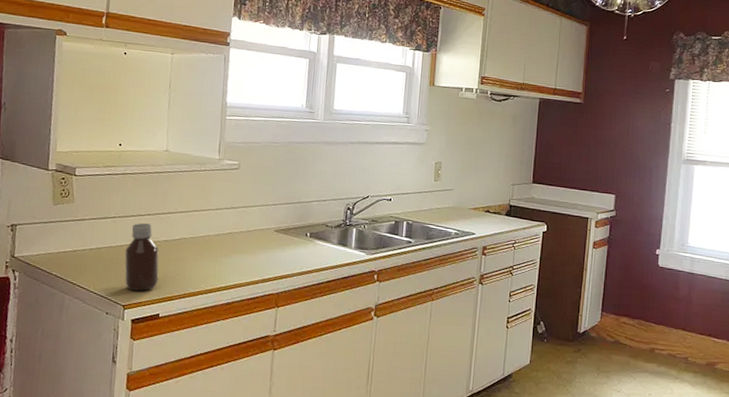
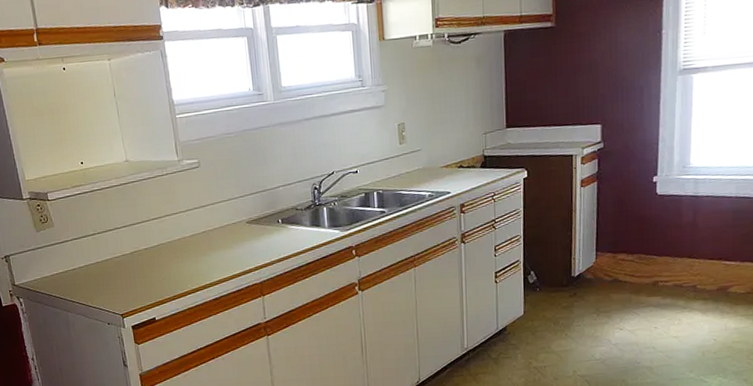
bottle: present [124,223,159,291] -> none [110,235,148,300]

